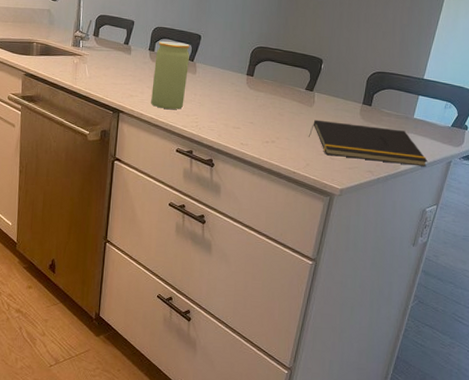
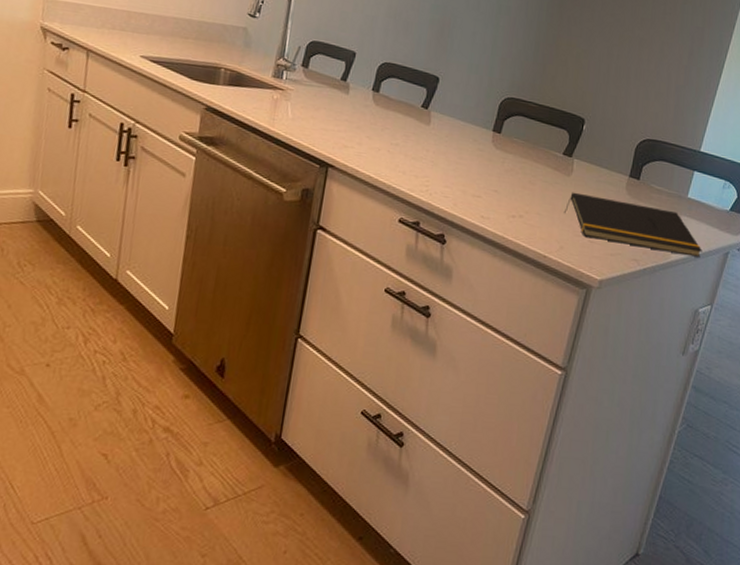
jar: present [151,41,190,109] -> none [370,80,425,168]

